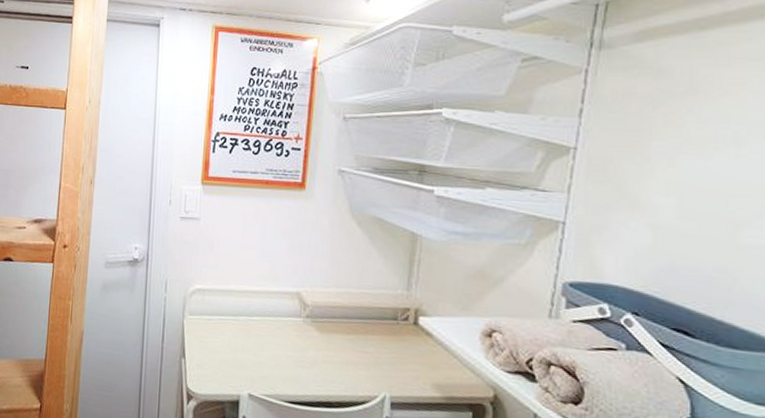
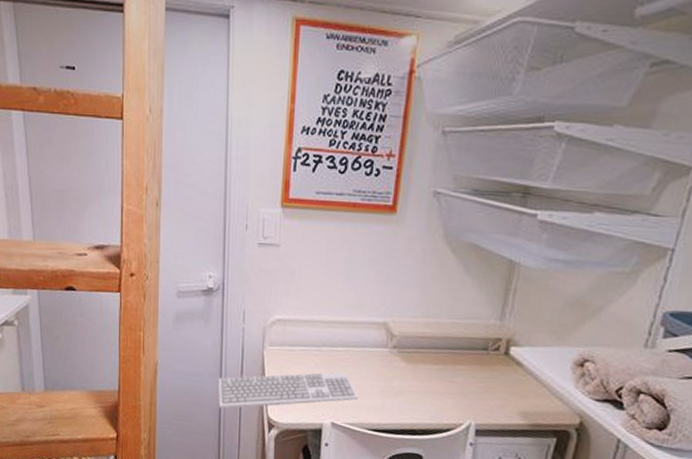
keyboard: none [139,341,274,380] -> present [218,371,359,410]

